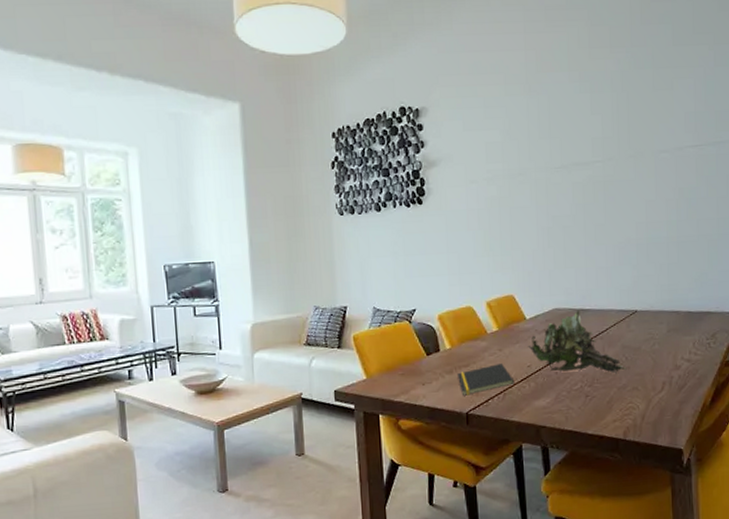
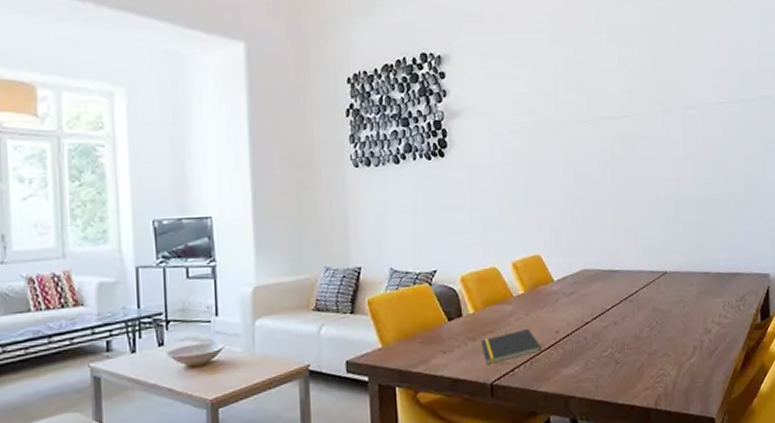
plant: present [528,309,627,374] -> none [556,270,657,339]

